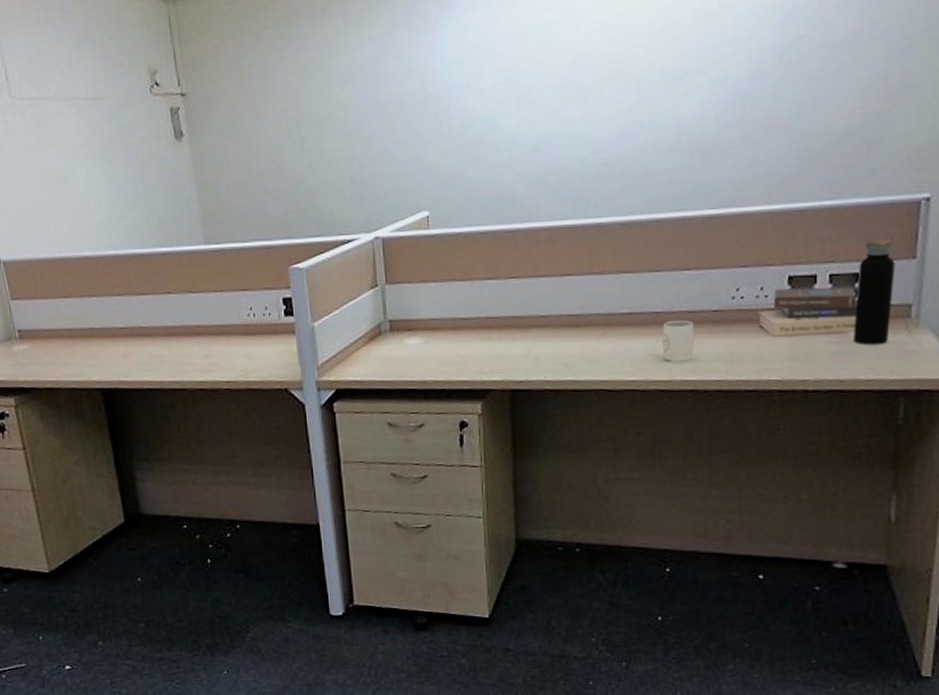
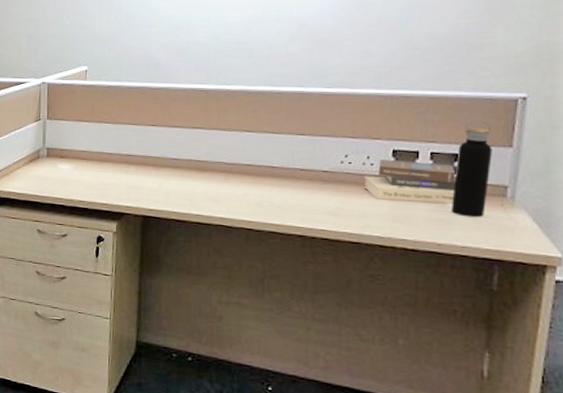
mug: present [662,320,694,362] -> none [276,175,305,211]

